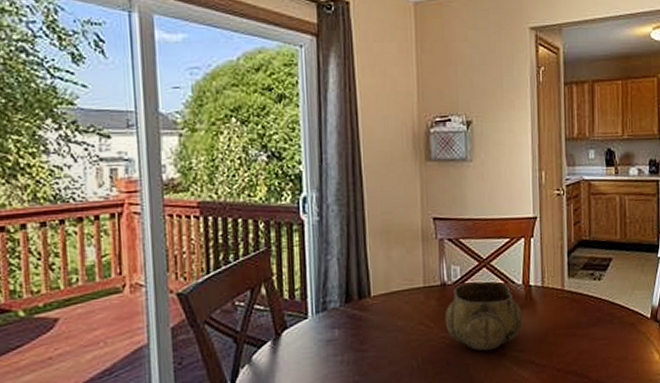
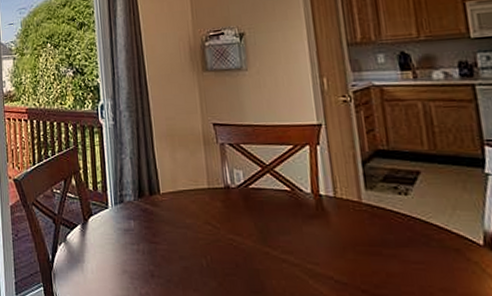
decorative bowl: present [444,281,523,351] -> none [230,187,315,259]

